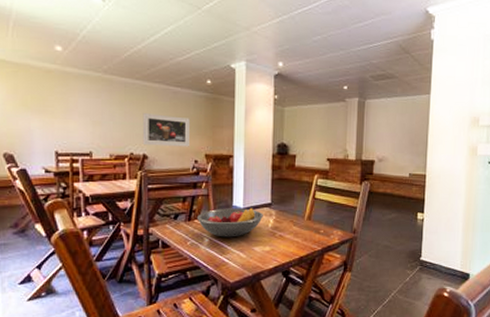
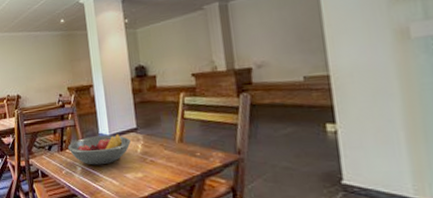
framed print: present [142,113,190,147] -> none [13,57,53,87]

